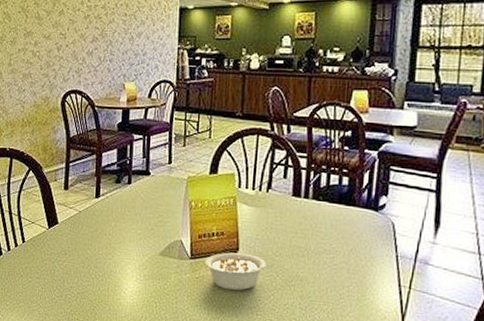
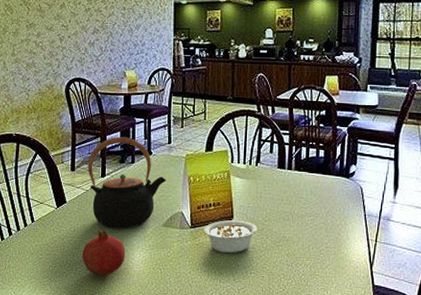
fruit: none [72,254,119,305] -> present [82,229,126,275]
teapot: none [81,154,166,256] -> present [87,136,167,229]

